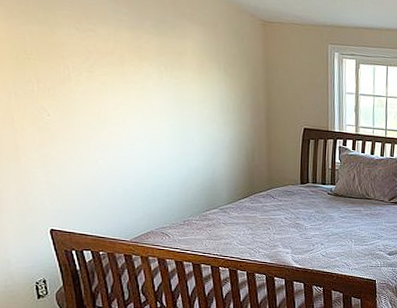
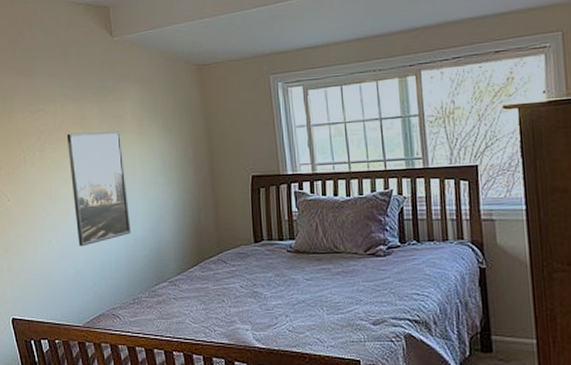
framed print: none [119,59,185,170] -> present [66,131,131,247]

